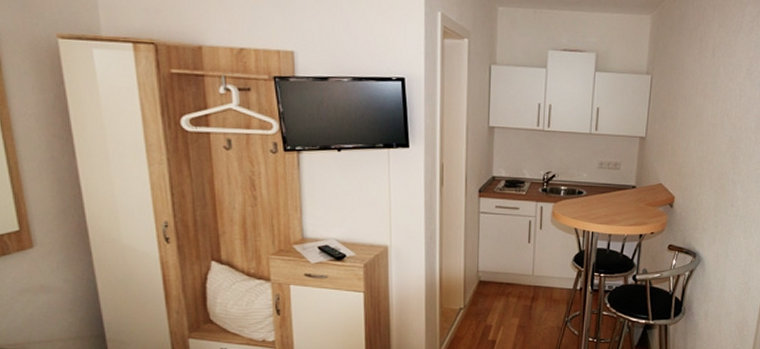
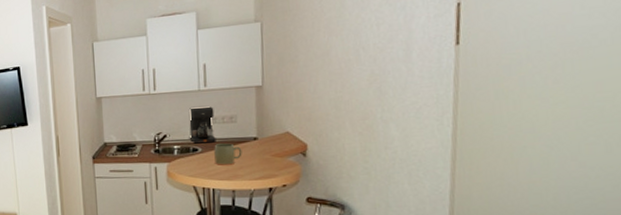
coffee maker: none [576,150,602,187] -> present [189,106,216,144]
mug: none [597,188,621,210] -> present [214,143,242,165]

